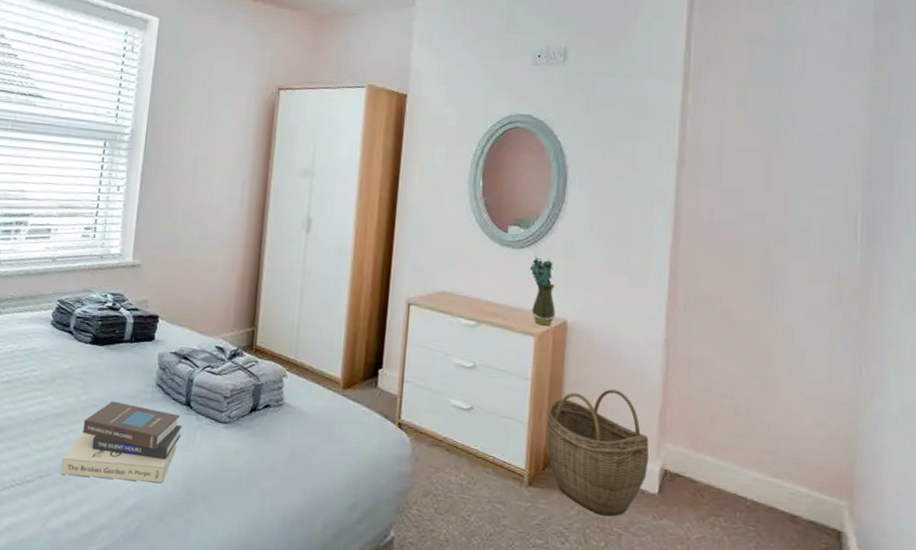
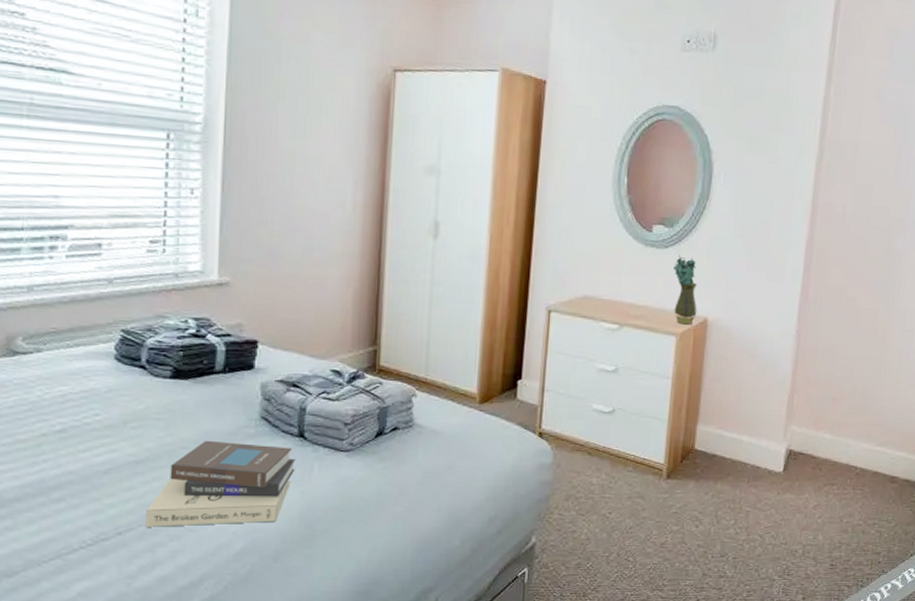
woven basket: present [546,389,649,517] -> none [684,381,778,497]

